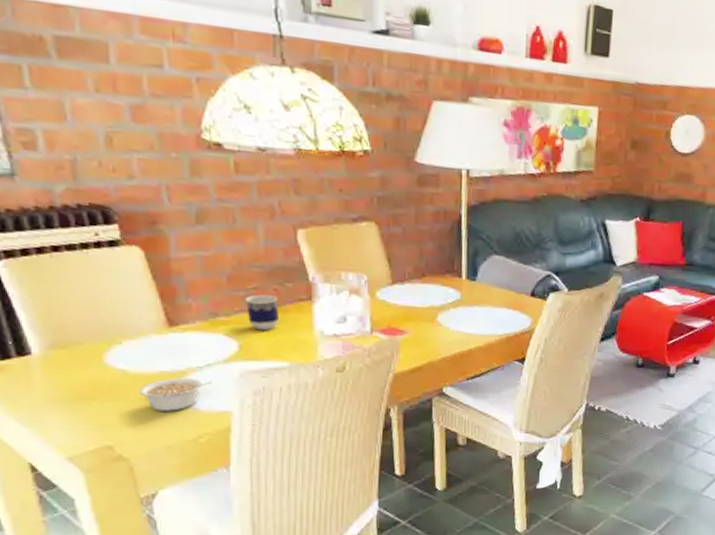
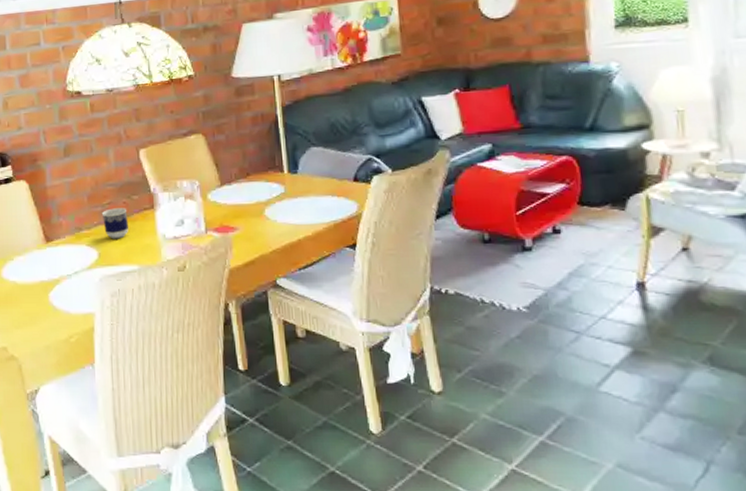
legume: present [139,377,212,411] -> none [25,285,78,315]

